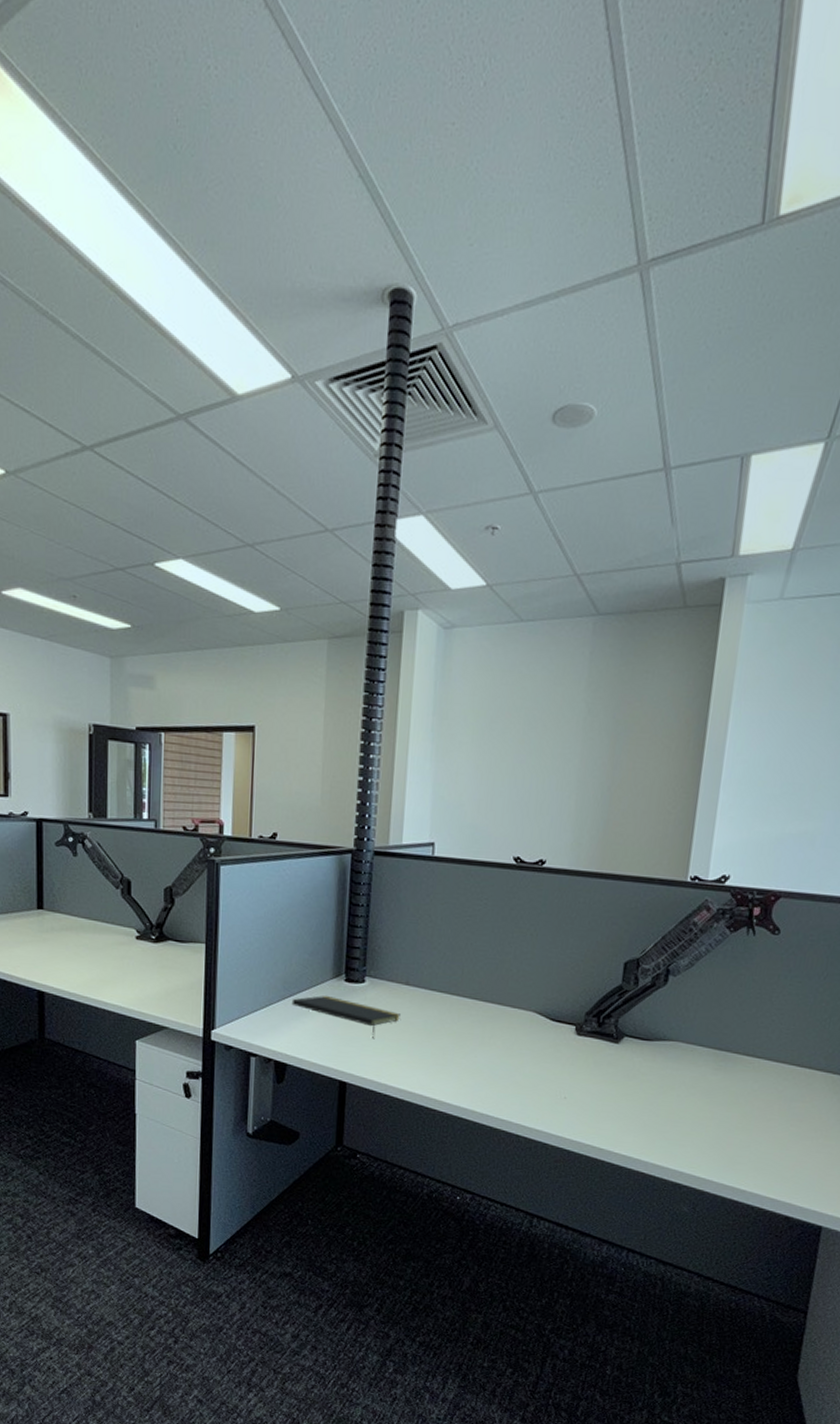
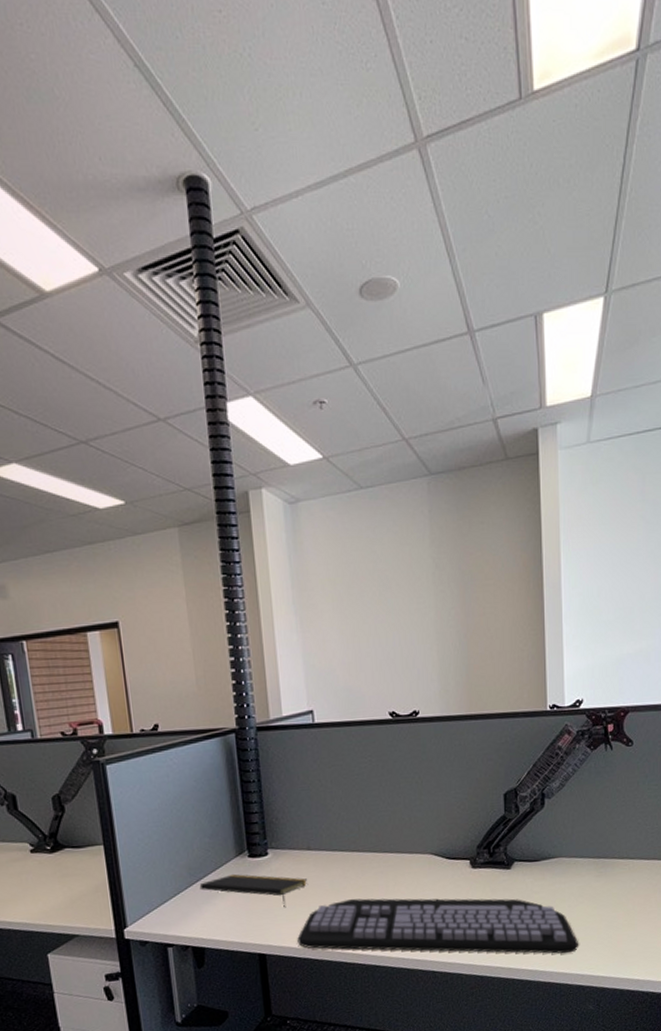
keyboard: none [380,1042,682,1146] -> present [297,898,578,954]

